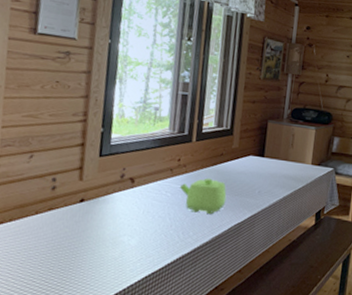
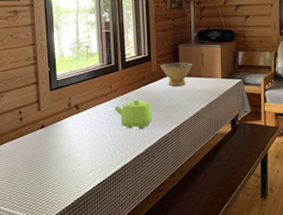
bowl: none [243,140,281,168] -> present [160,62,193,87]

